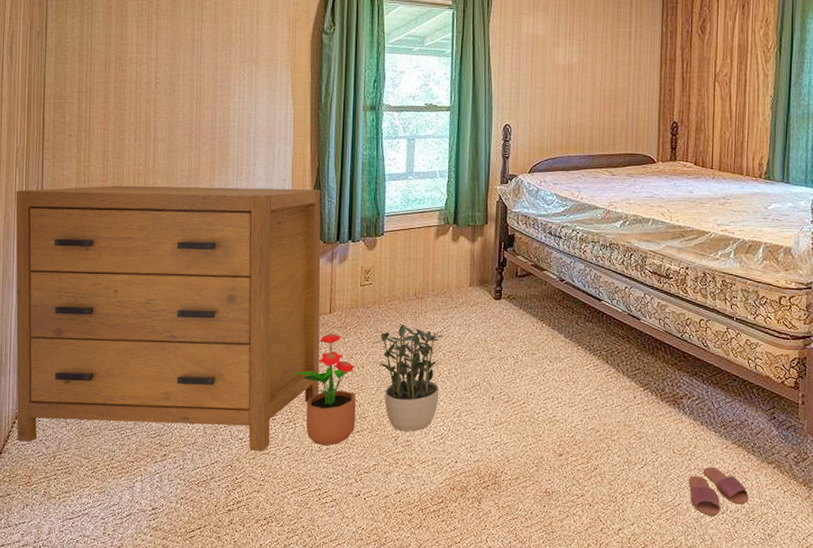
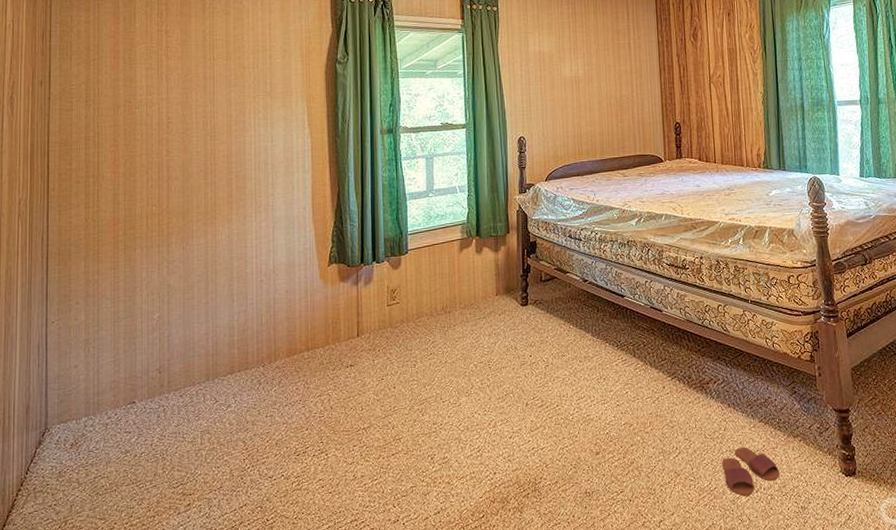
dresser: present [15,185,321,451] -> none [18,214,351,510]
potted flower: present [290,333,356,446] -> none [320,357,390,474]
potted plant: present [371,323,446,431] -> none [401,339,476,449]

